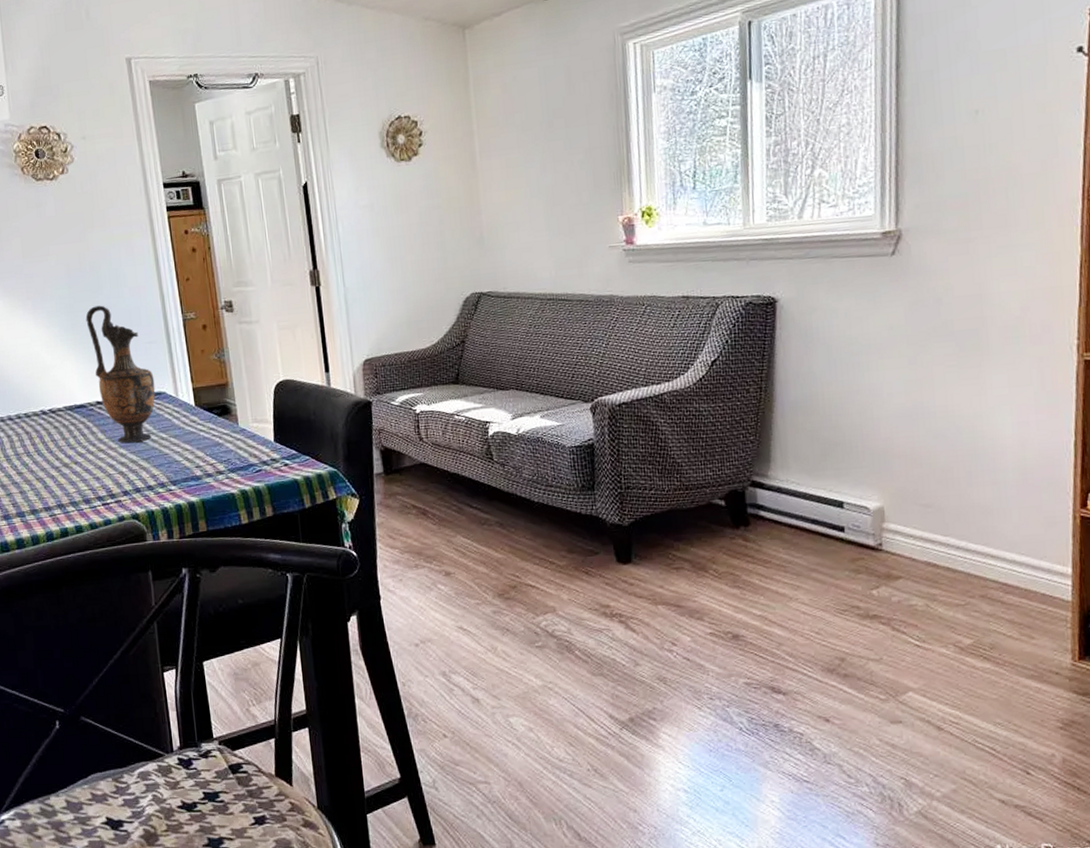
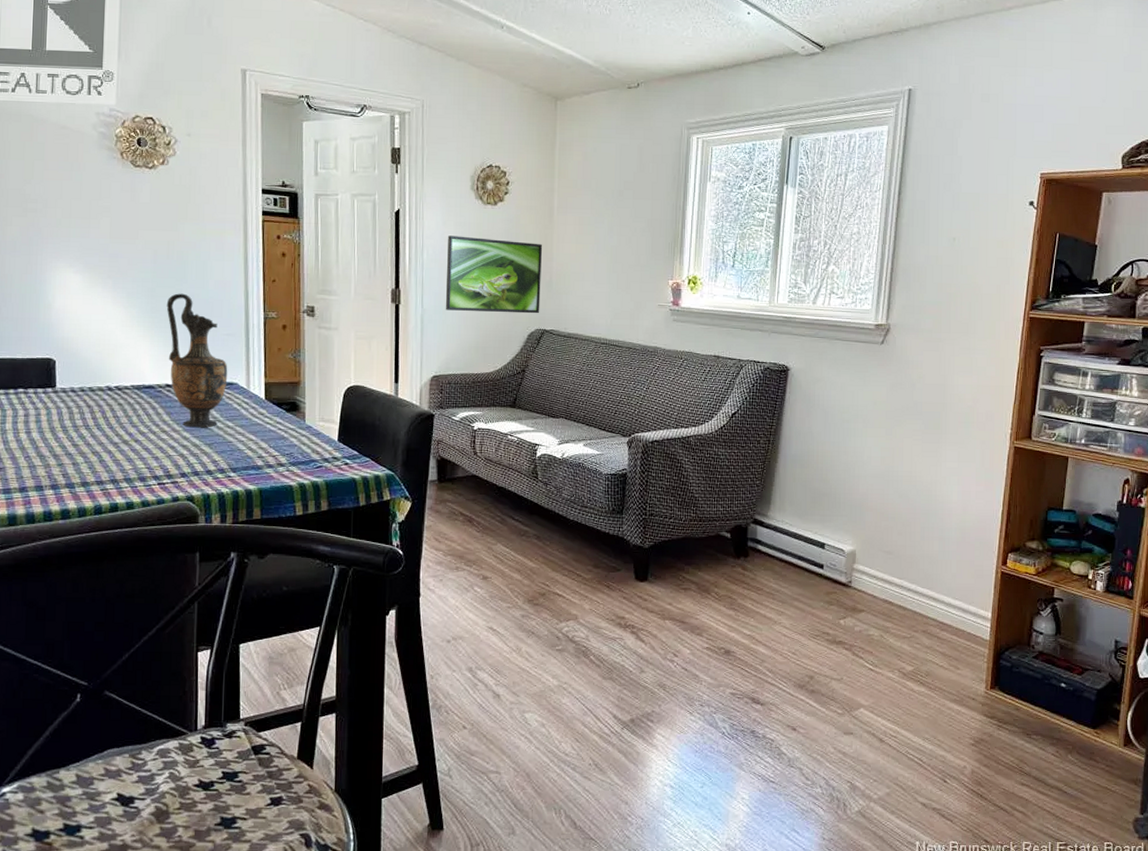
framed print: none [362,196,474,286] -> present [445,235,543,314]

